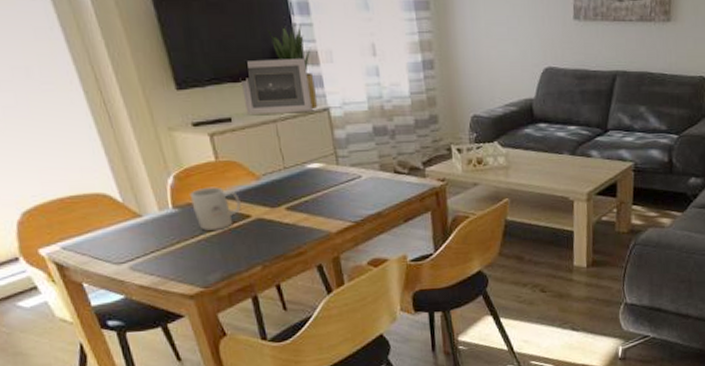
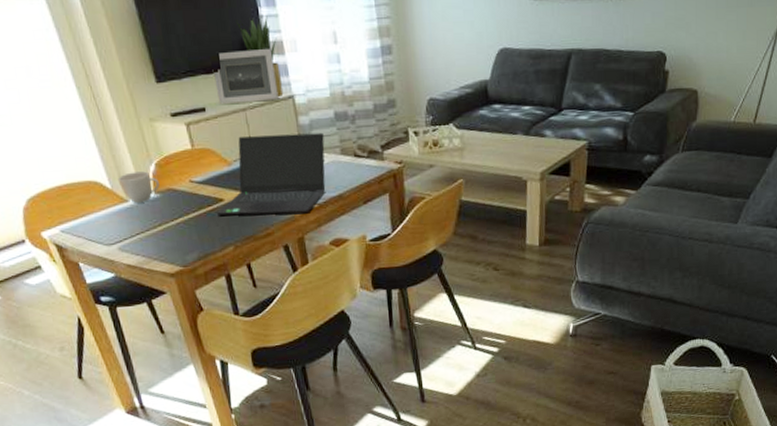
cup: none [130,184,178,218] -> present [117,171,160,203]
mug: present [189,186,241,231] -> none [169,172,215,214]
laptop: none [243,147,363,234] -> present [217,132,326,217]

